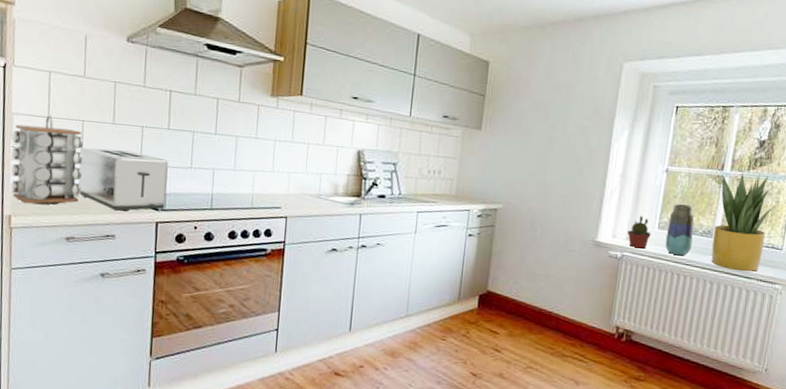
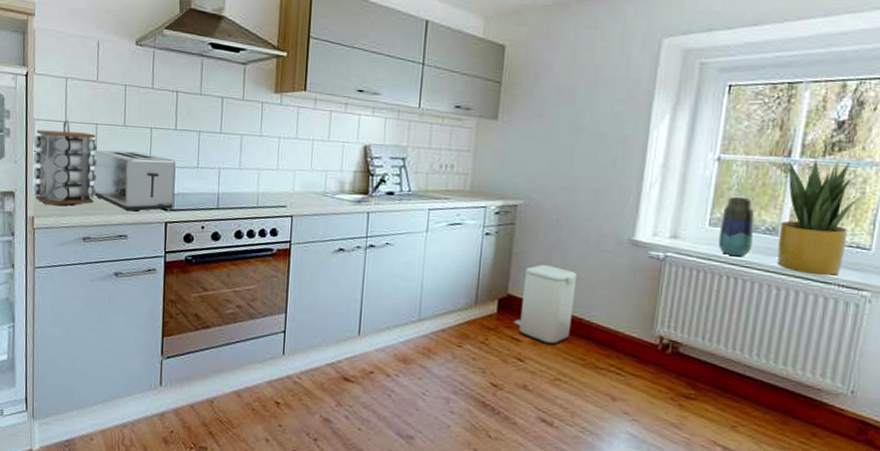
pedal bin: none [492,263,548,337] -> present [514,265,578,346]
potted cactus: present [627,216,651,249] -> none [671,211,700,249]

